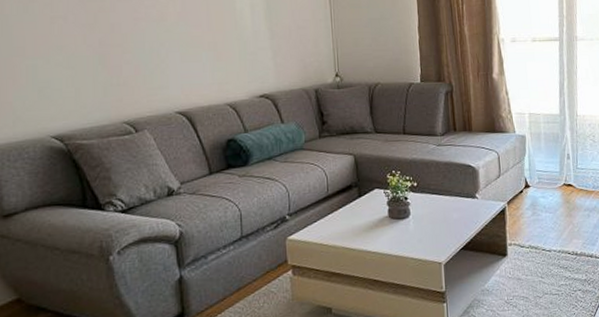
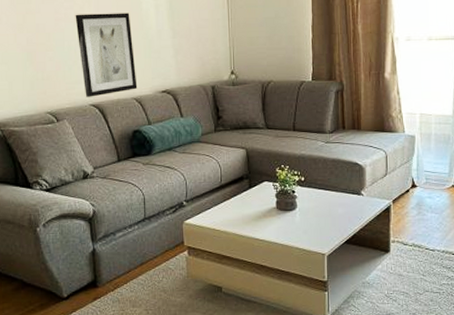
wall art: none [158,12,232,104] -> present [75,13,138,97]

